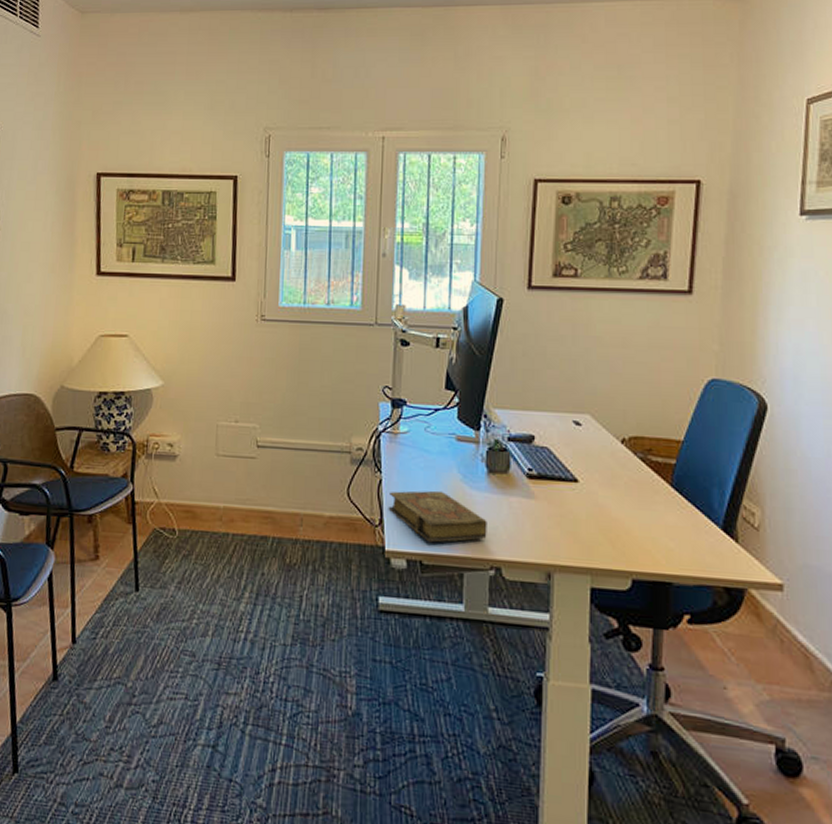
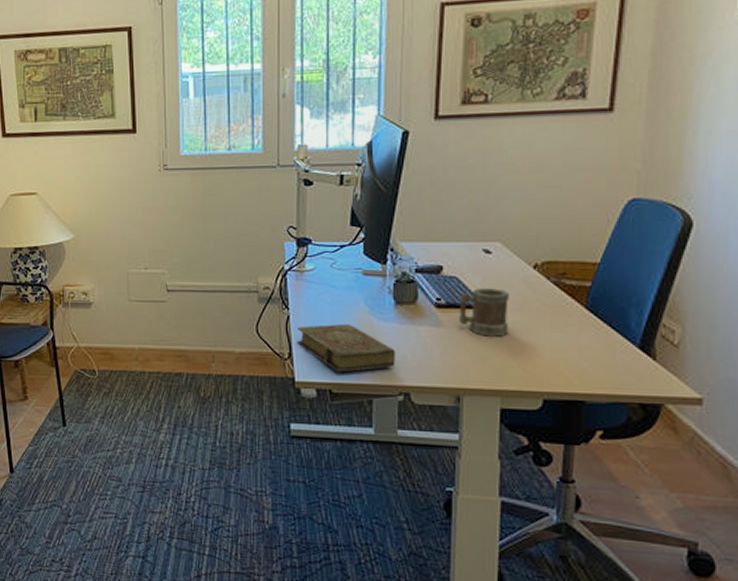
mug: none [550,460,599,512] -> present [459,288,509,337]

